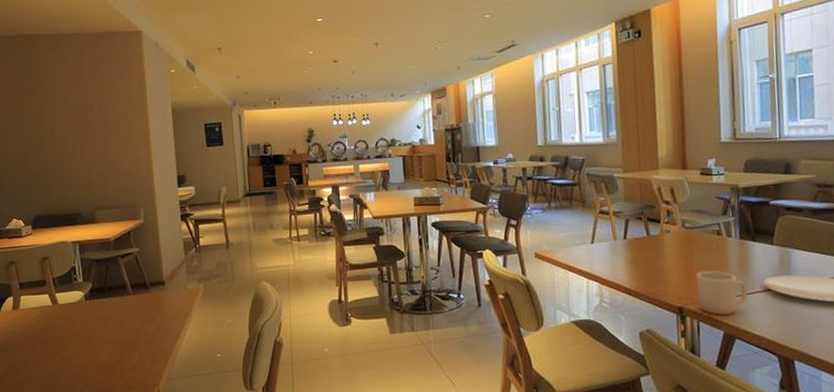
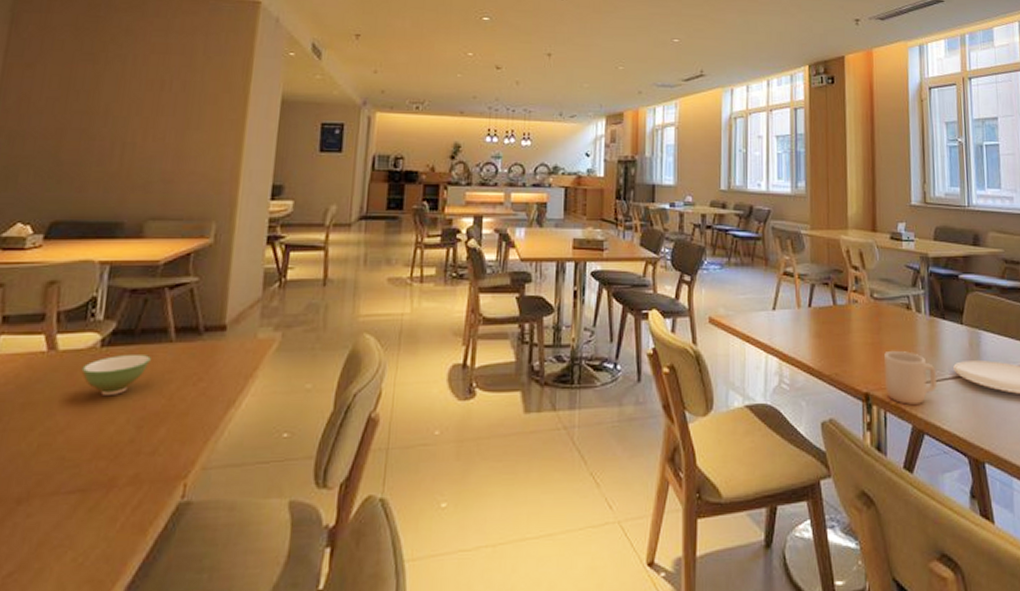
bowl: none [76,304,119,334] -> present [81,353,151,397]

